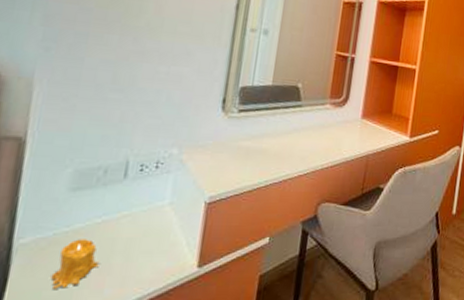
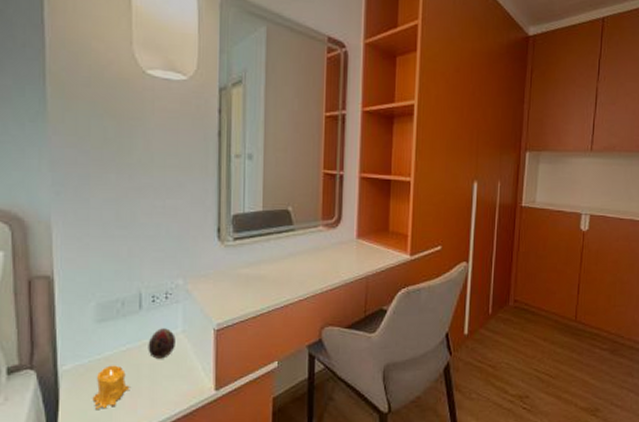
decorative egg: none [126,199,161,232] -> present [148,328,176,359]

